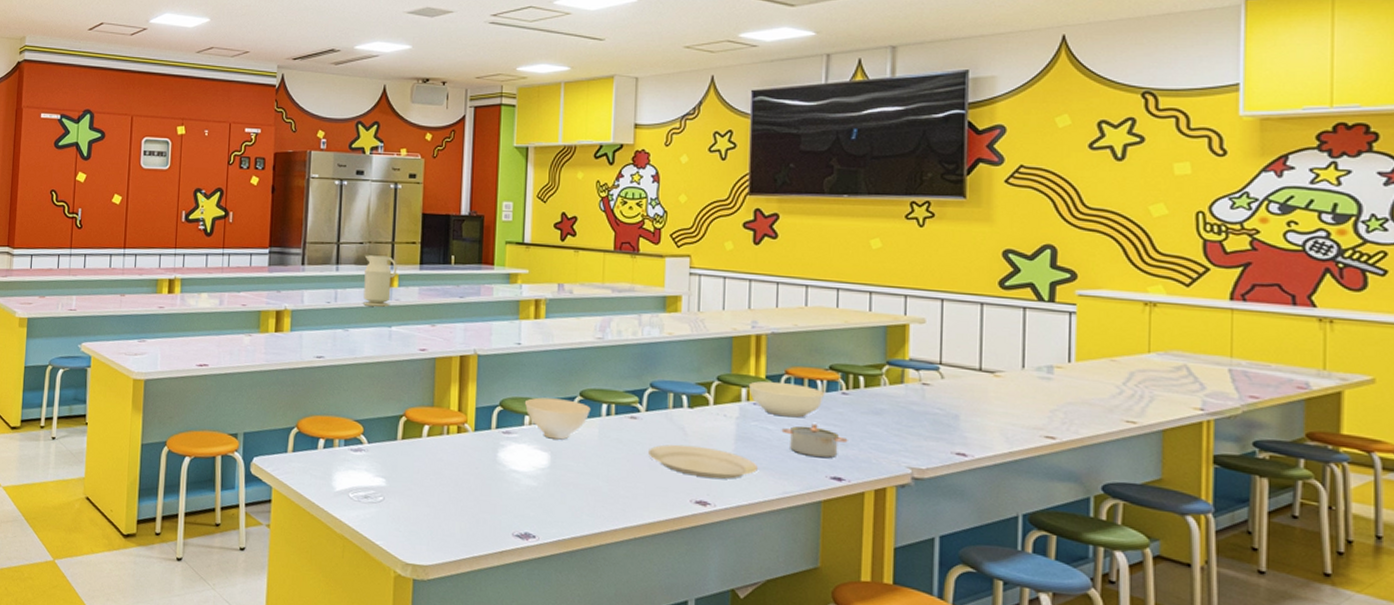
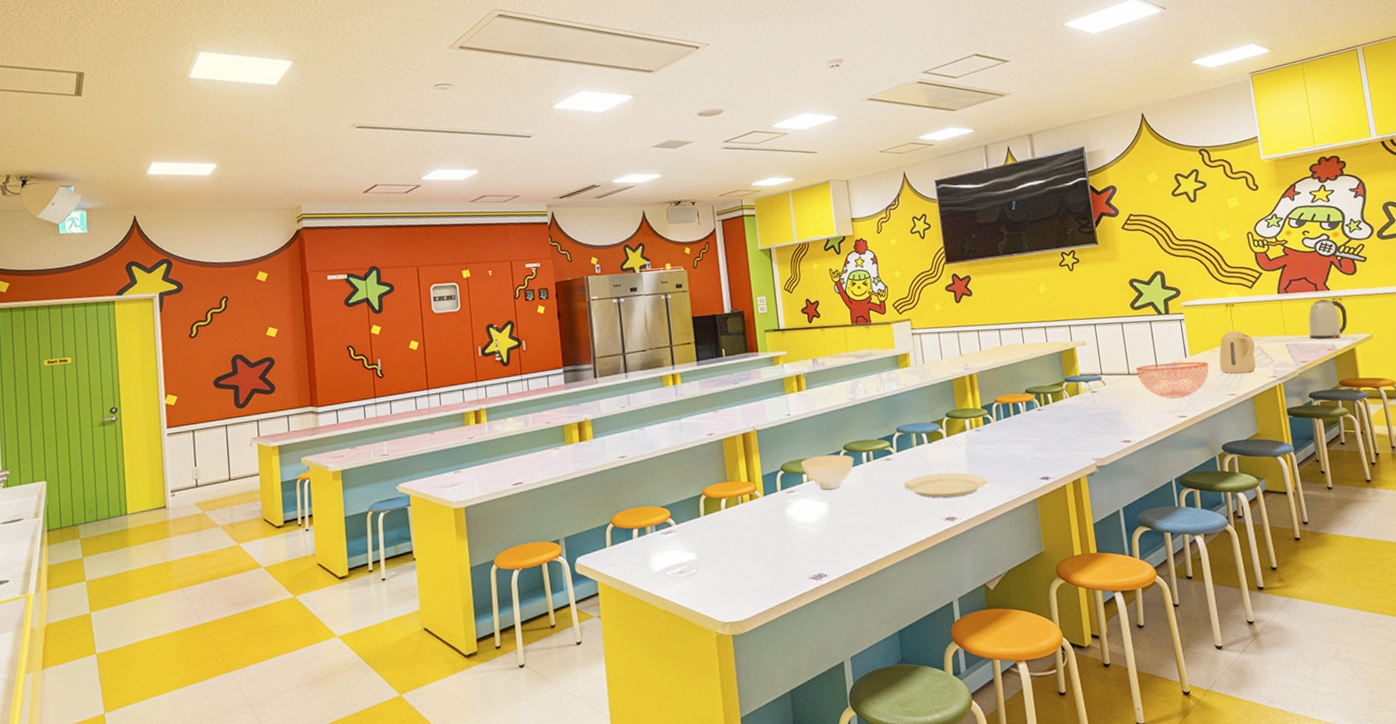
water jug: present [363,255,398,307] -> none [648,358,679,405]
bowl: present [748,381,826,418] -> none [969,409,1026,437]
cooking pot: present [781,423,848,458] -> none [999,438,1048,465]
colander: none [992,362,1103,413] -> present [1136,361,1209,399]
kettle: none [1119,338,1179,398] -> present [1219,330,1256,374]
kettle: none [1269,317,1338,376] -> present [1308,299,1348,340]

